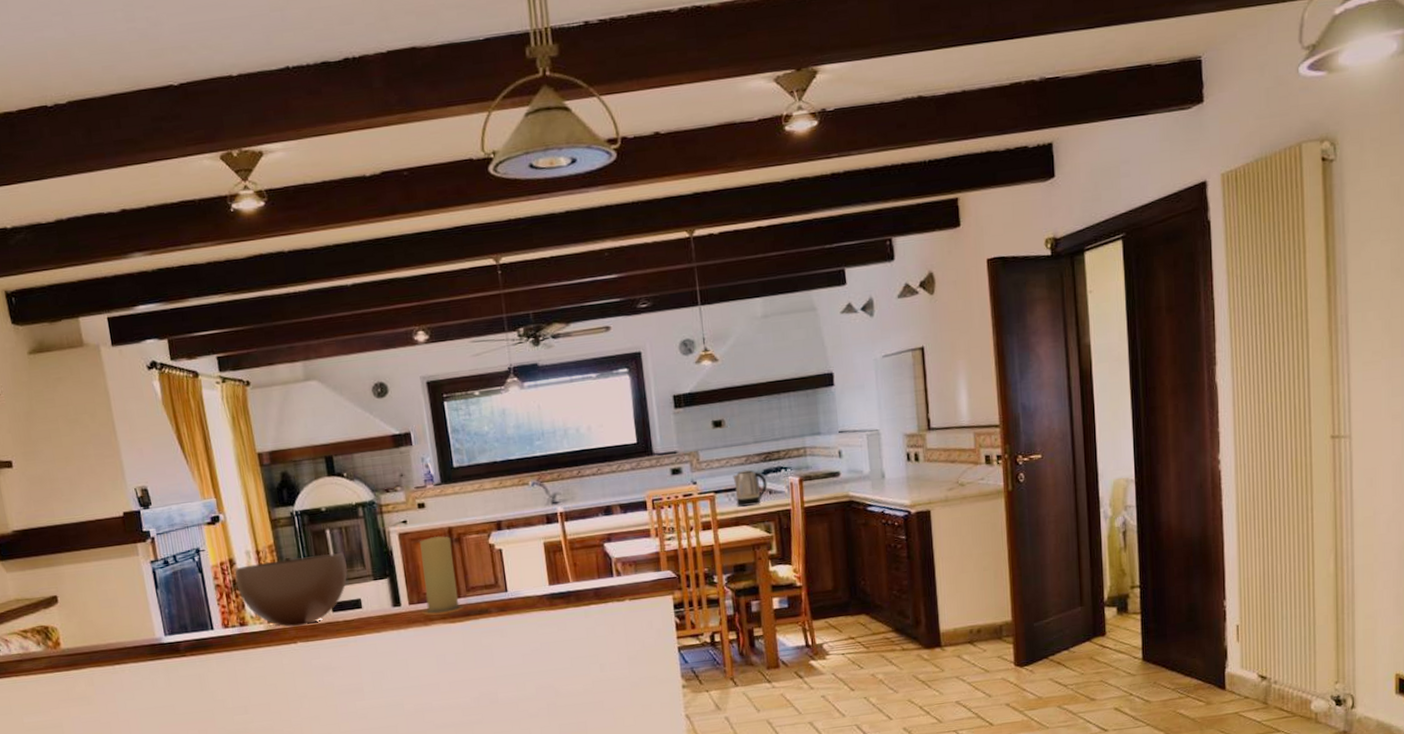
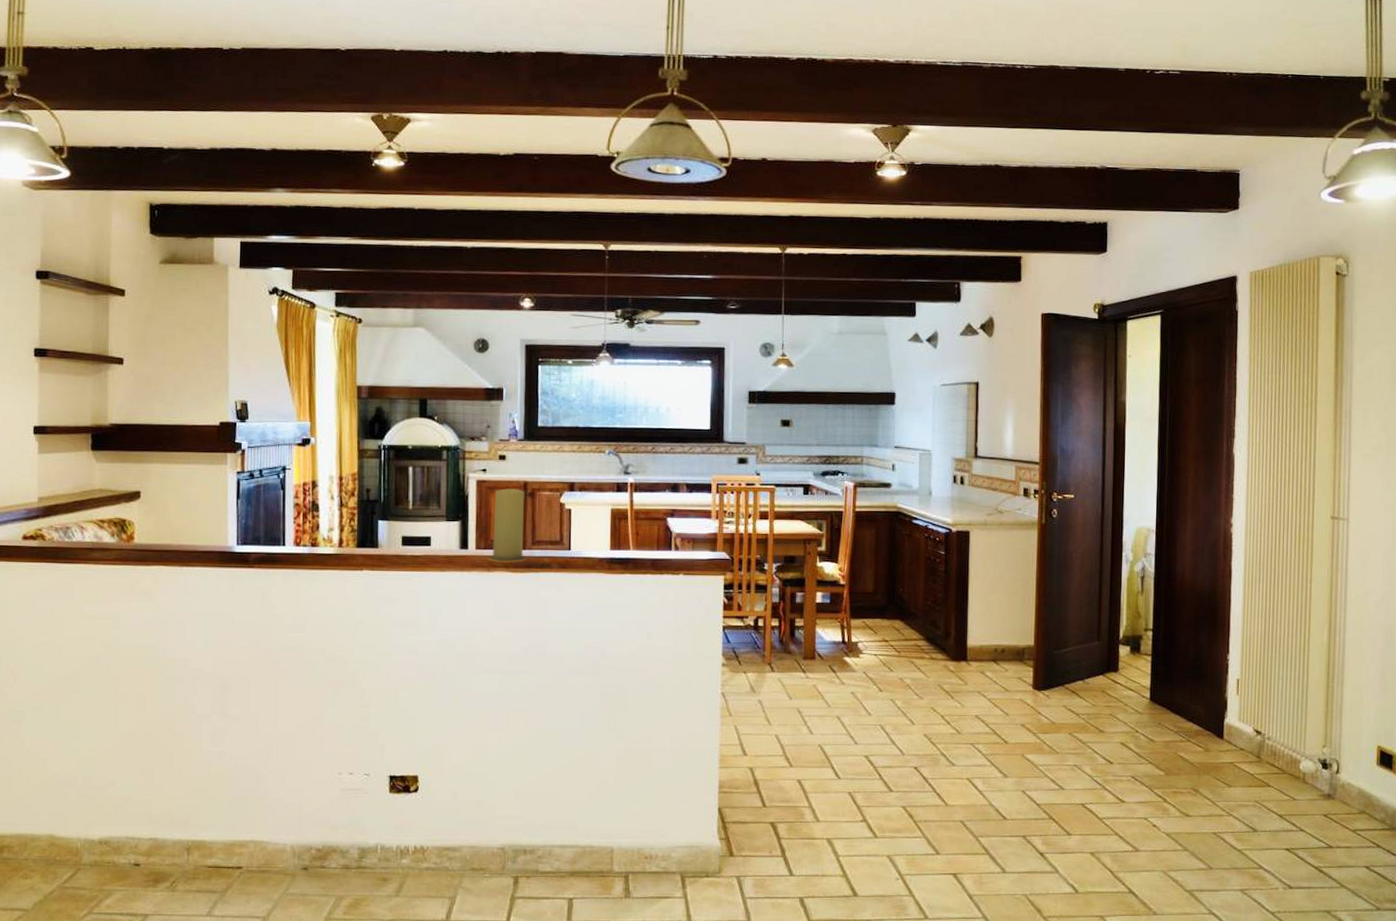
bowl: present [235,553,348,628] -> none [315,489,423,555]
kettle: present [732,469,768,507] -> none [793,469,824,503]

